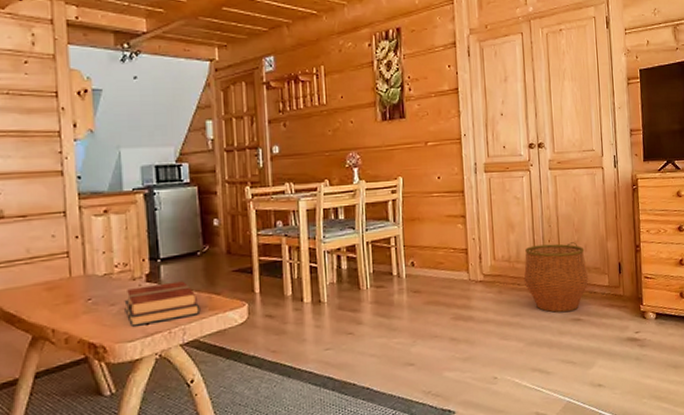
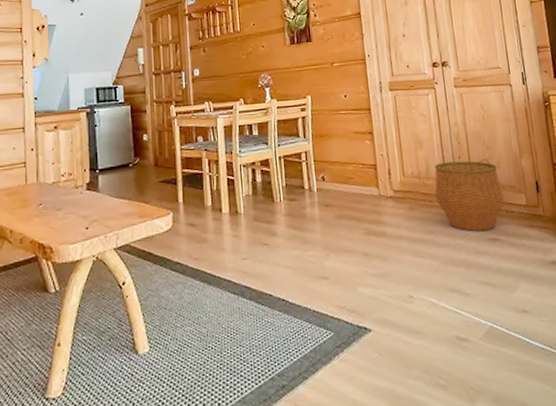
books: present [124,281,201,327] -> none [68,190,132,230]

